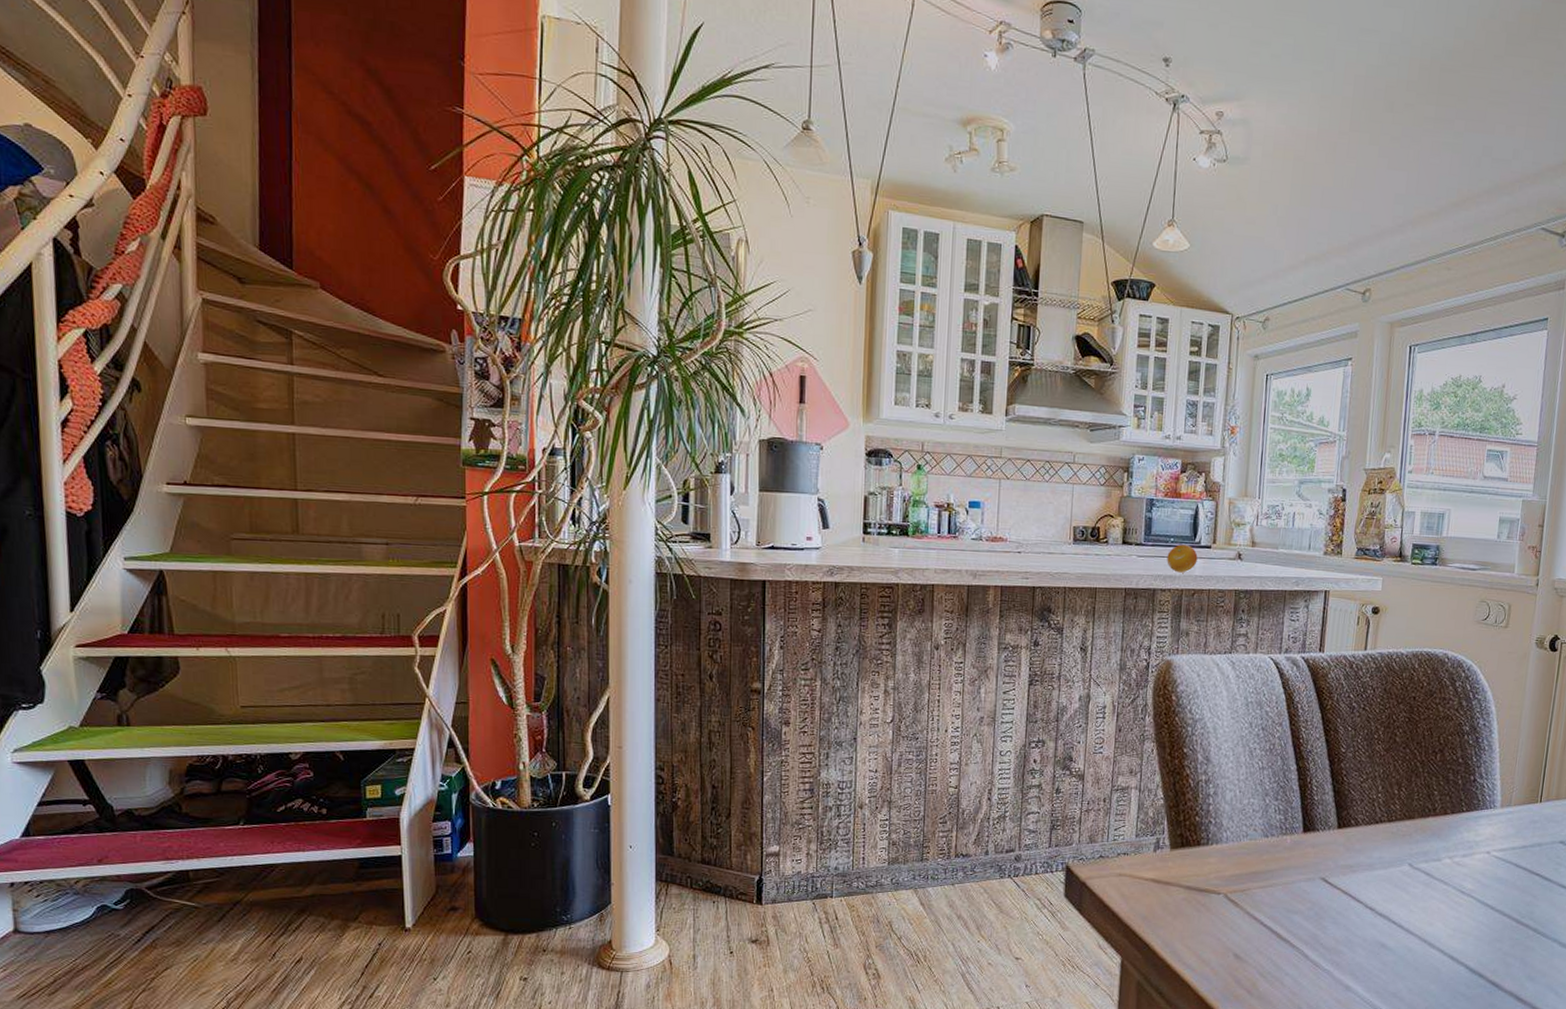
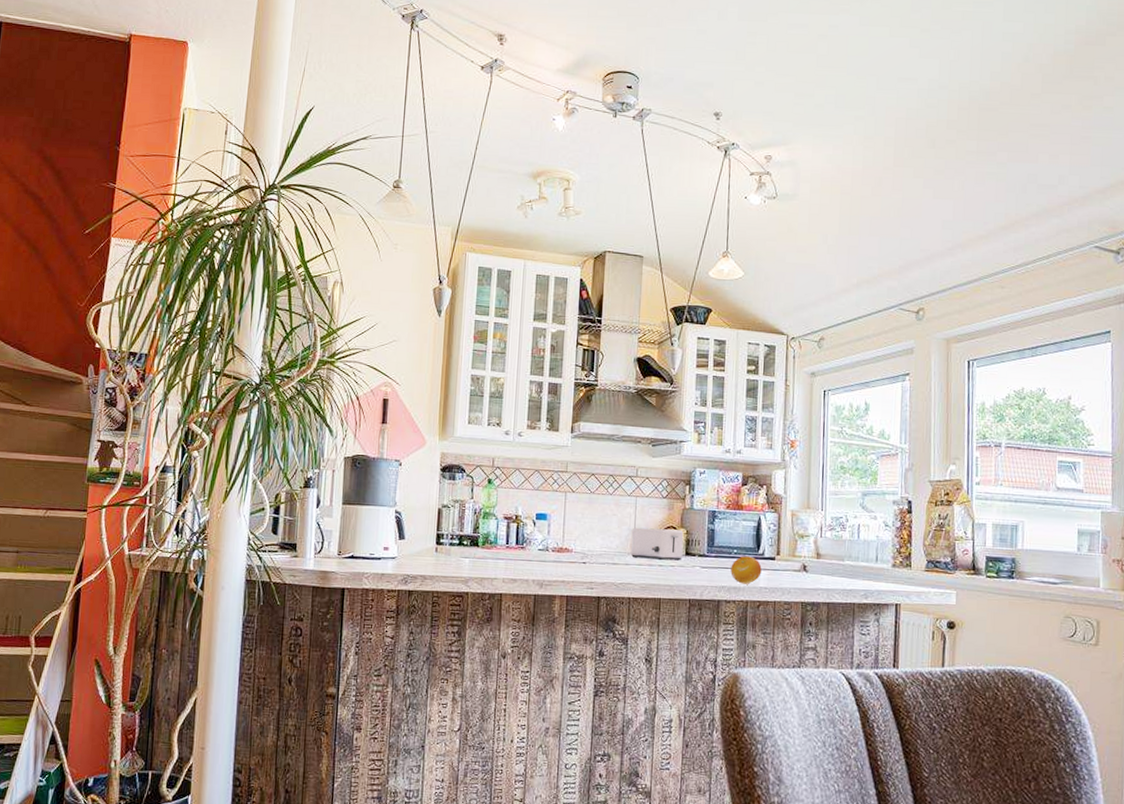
toaster: none [1066,516,1121,550] -> present [630,527,684,561]

